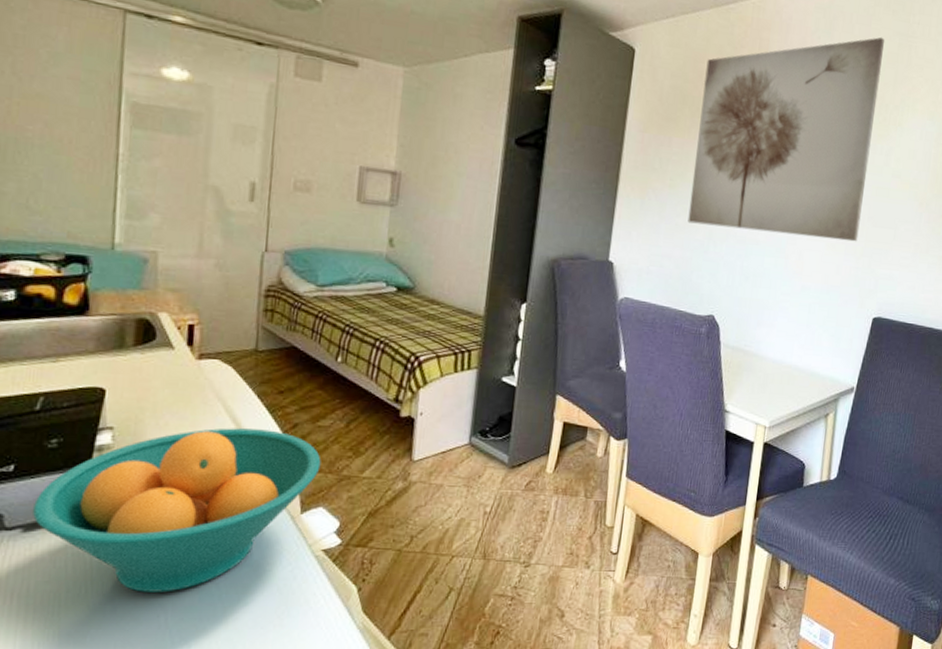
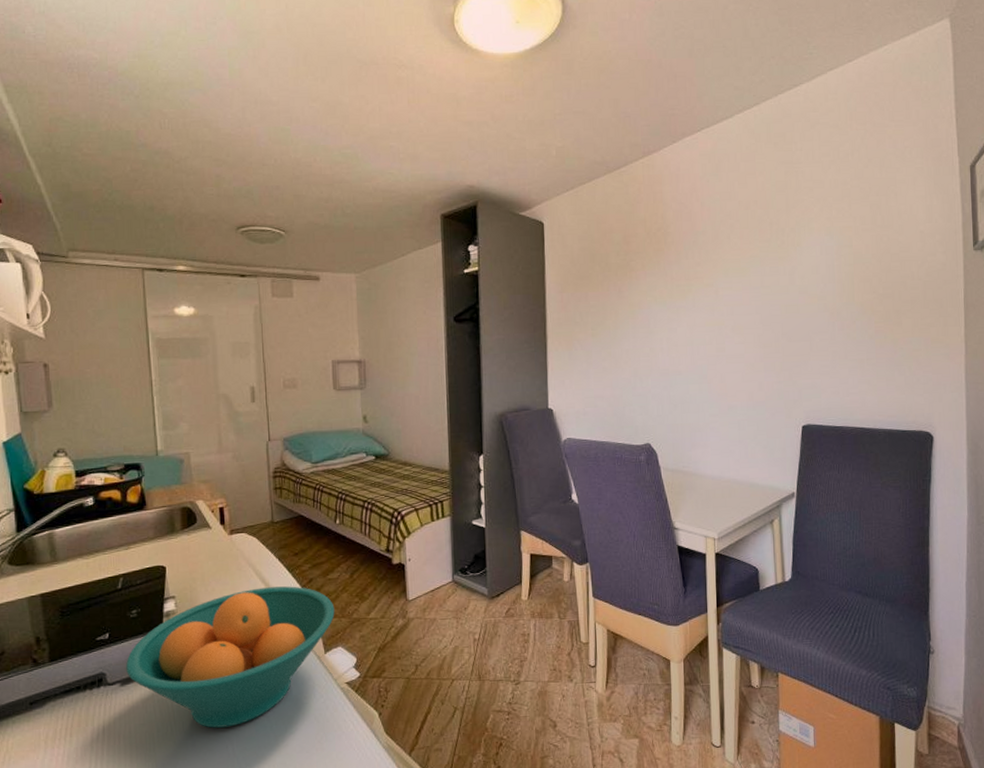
wall art: present [687,37,885,242] -> none [608,169,775,365]

